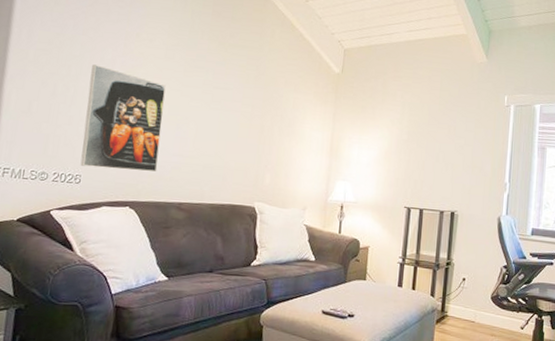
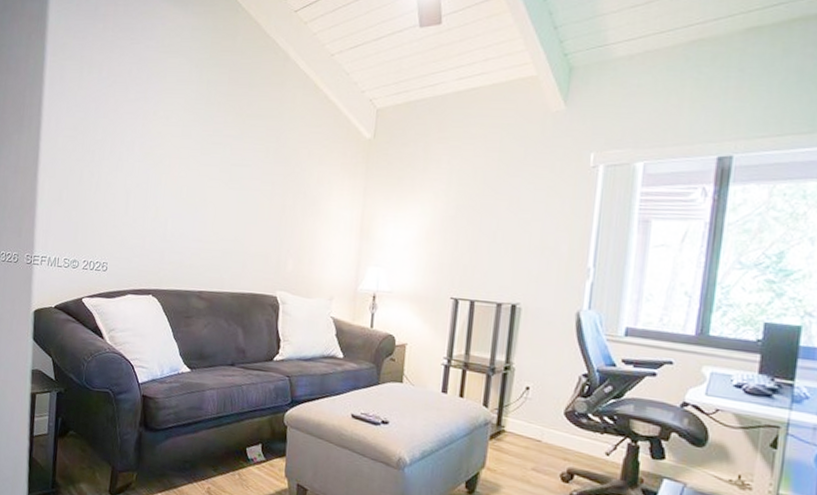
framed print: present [80,64,166,173] -> none [106,148,184,259]

